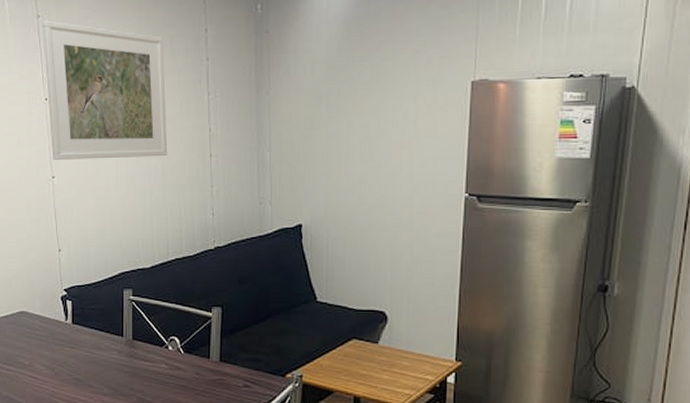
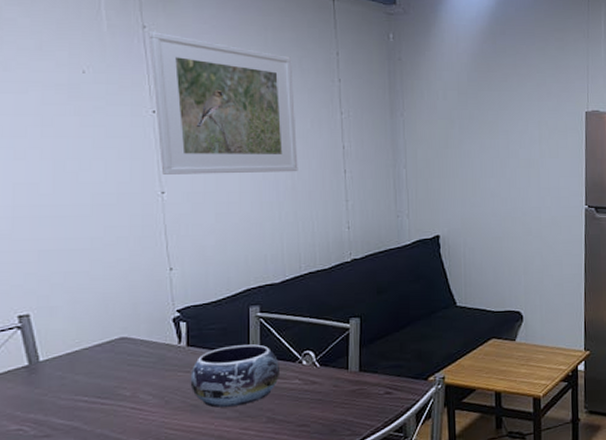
decorative bowl: none [74,326,148,384] -> present [190,344,279,408]

